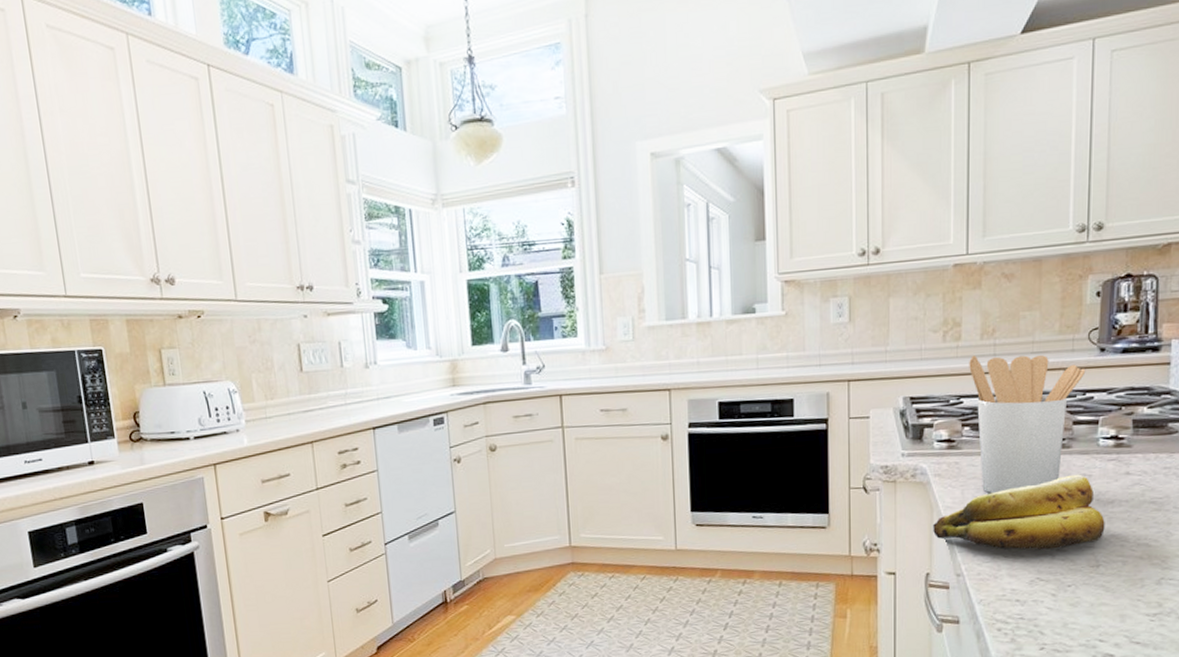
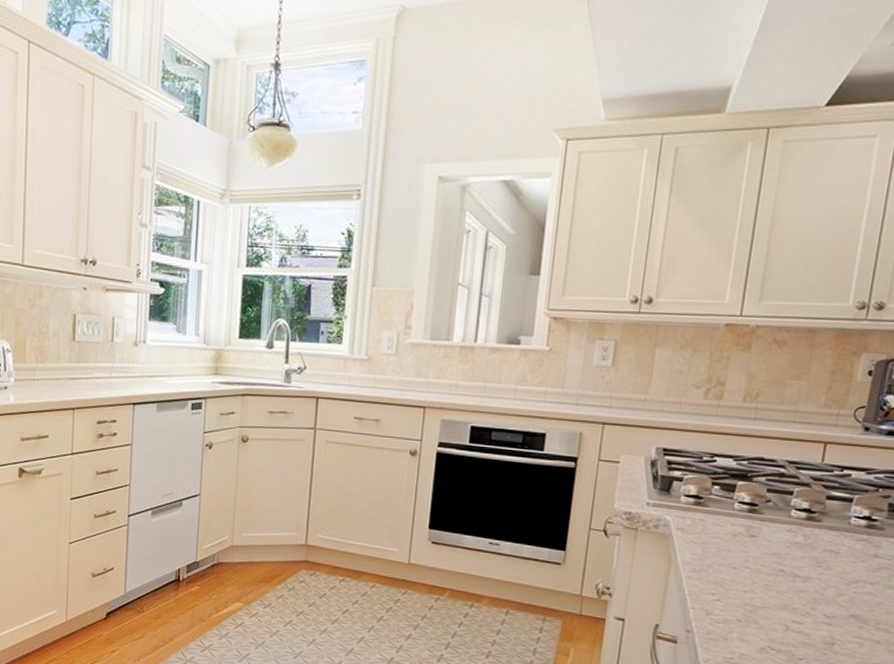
banana: present [933,474,1105,550] -> none [668,548,847,621]
utensil holder: present [969,355,1086,494] -> none [724,416,847,556]

